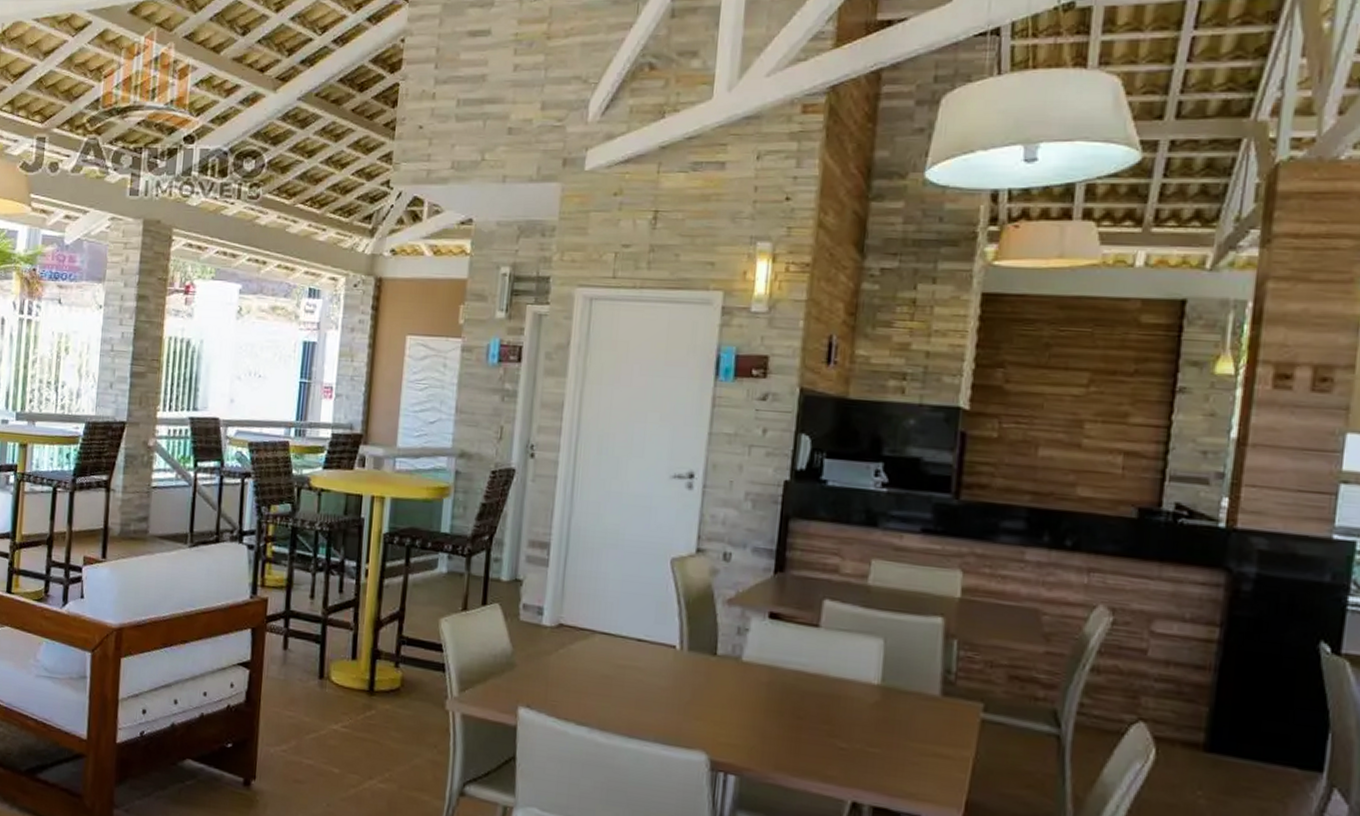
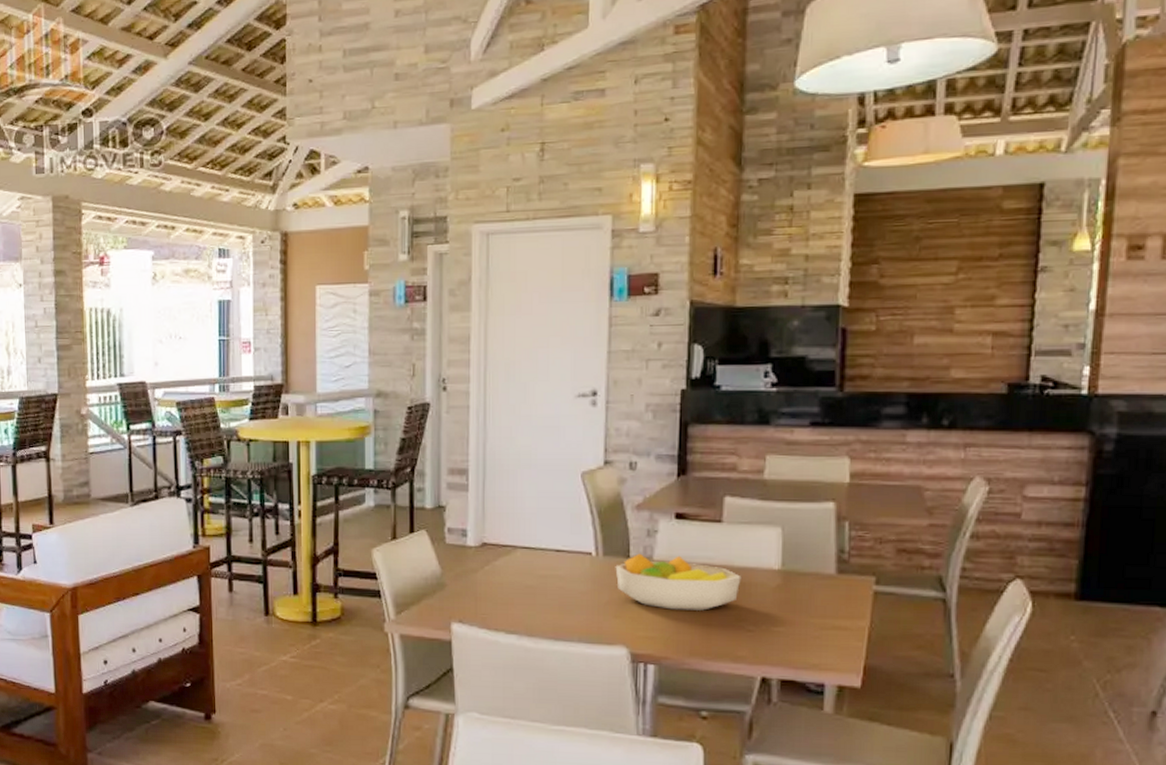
fruit bowl: none [700,652,837,722] -> present [615,553,741,611]

